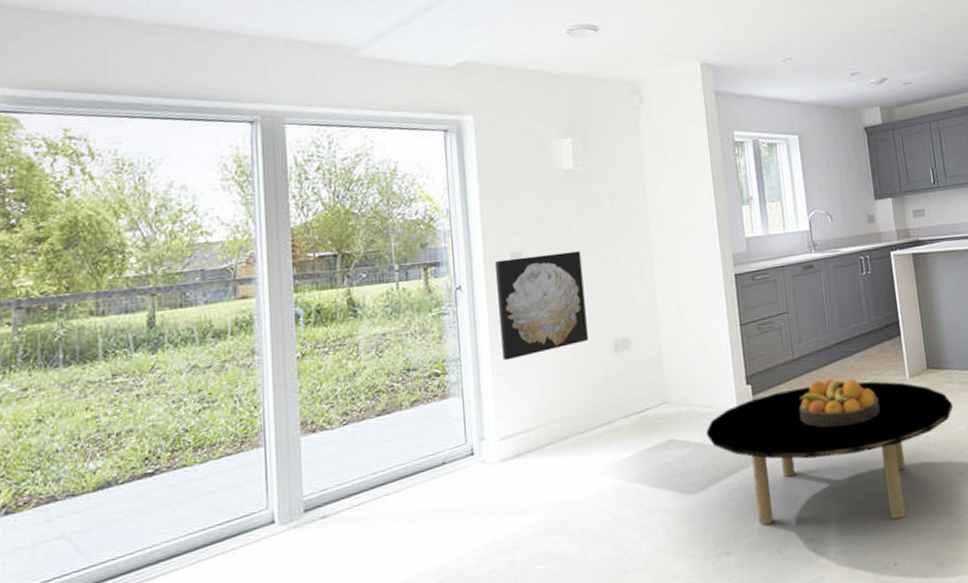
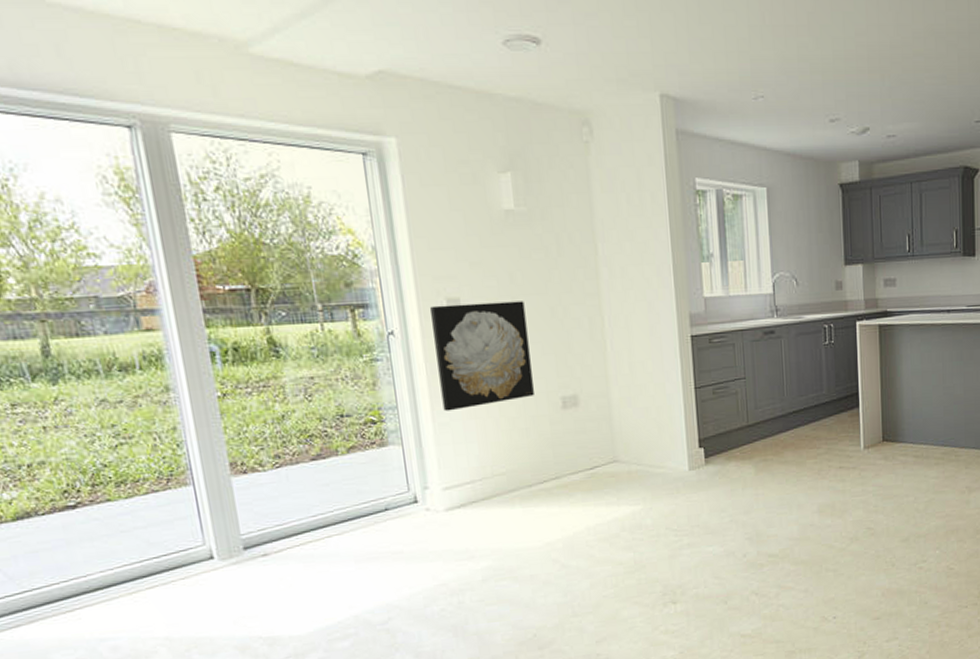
coffee table: present [706,381,954,526] -> none [657,450,905,579]
fruit bowl: present [799,378,880,428] -> none [751,446,832,493]

